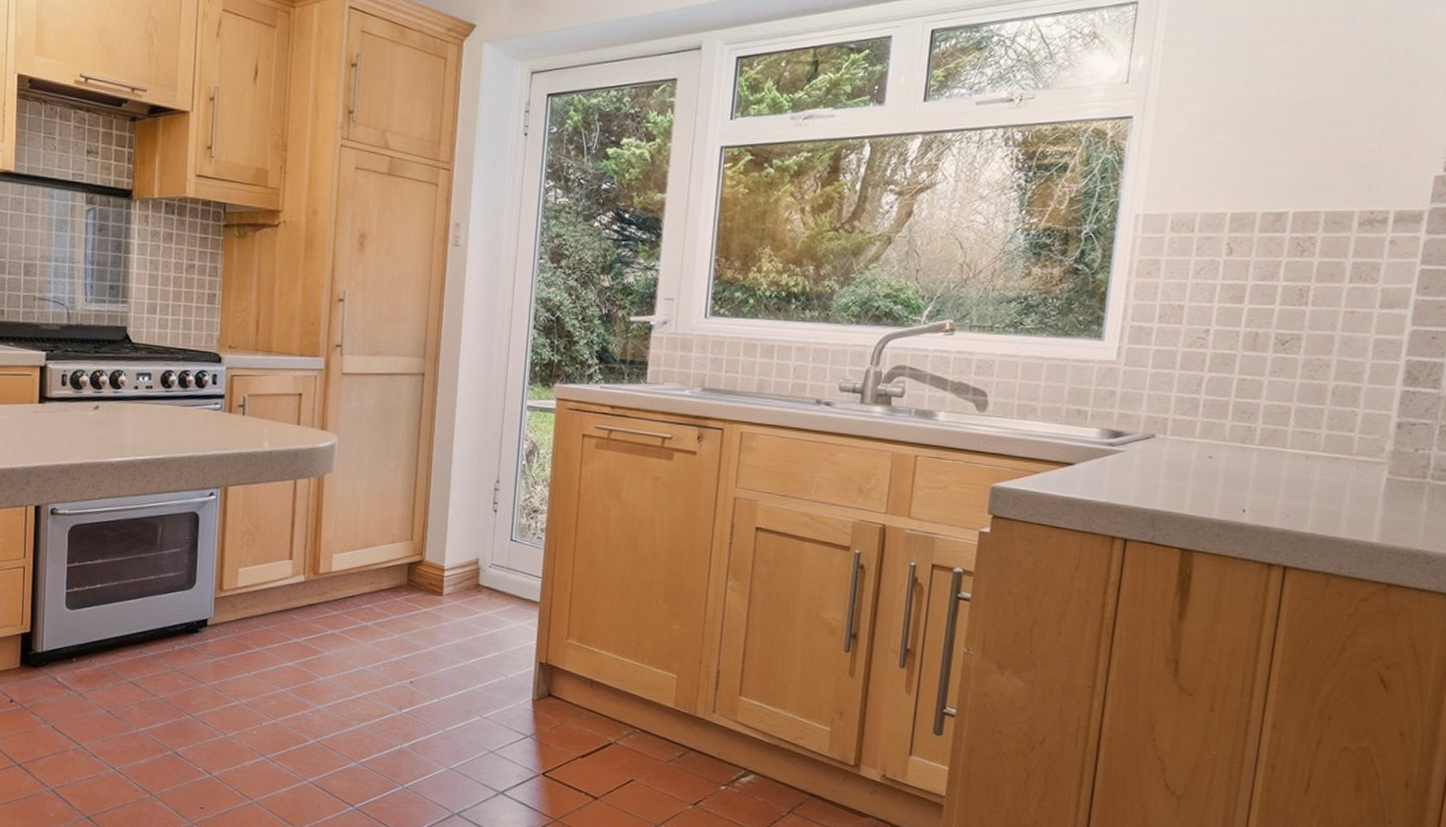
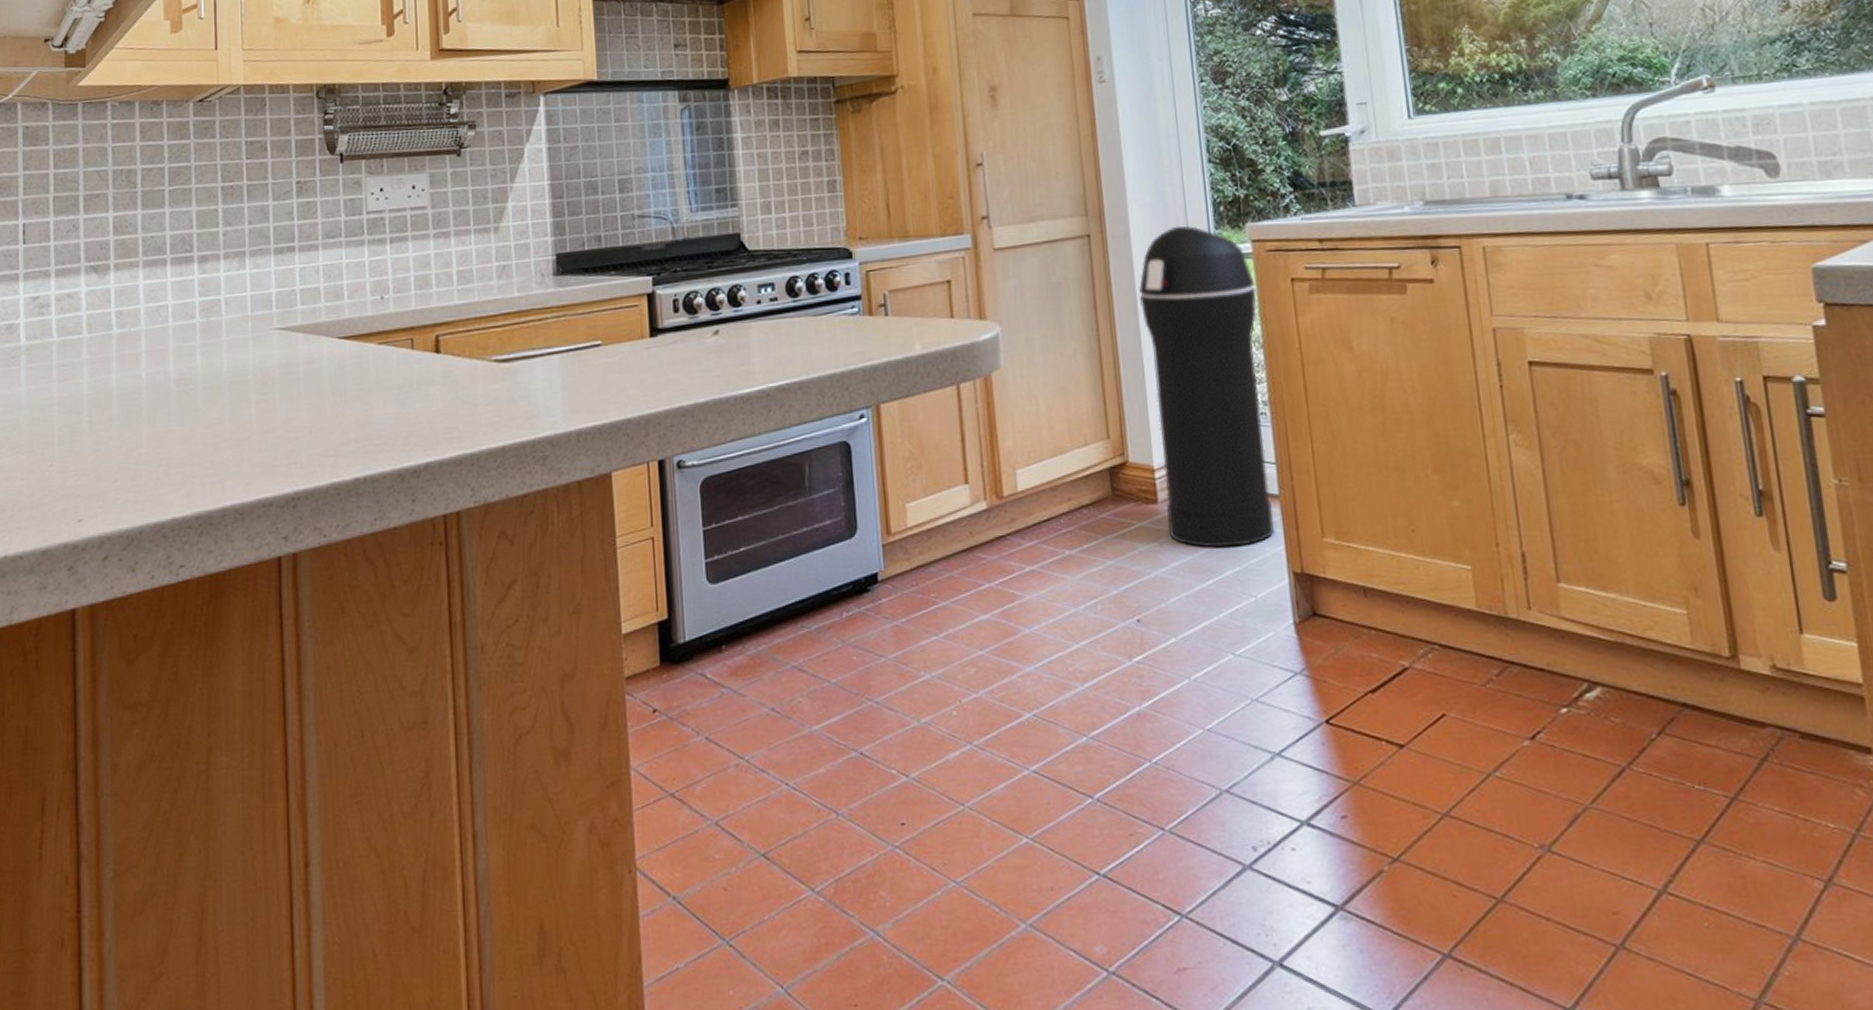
trash can: none [448,377,553,638] -> present [1139,225,1274,548]

